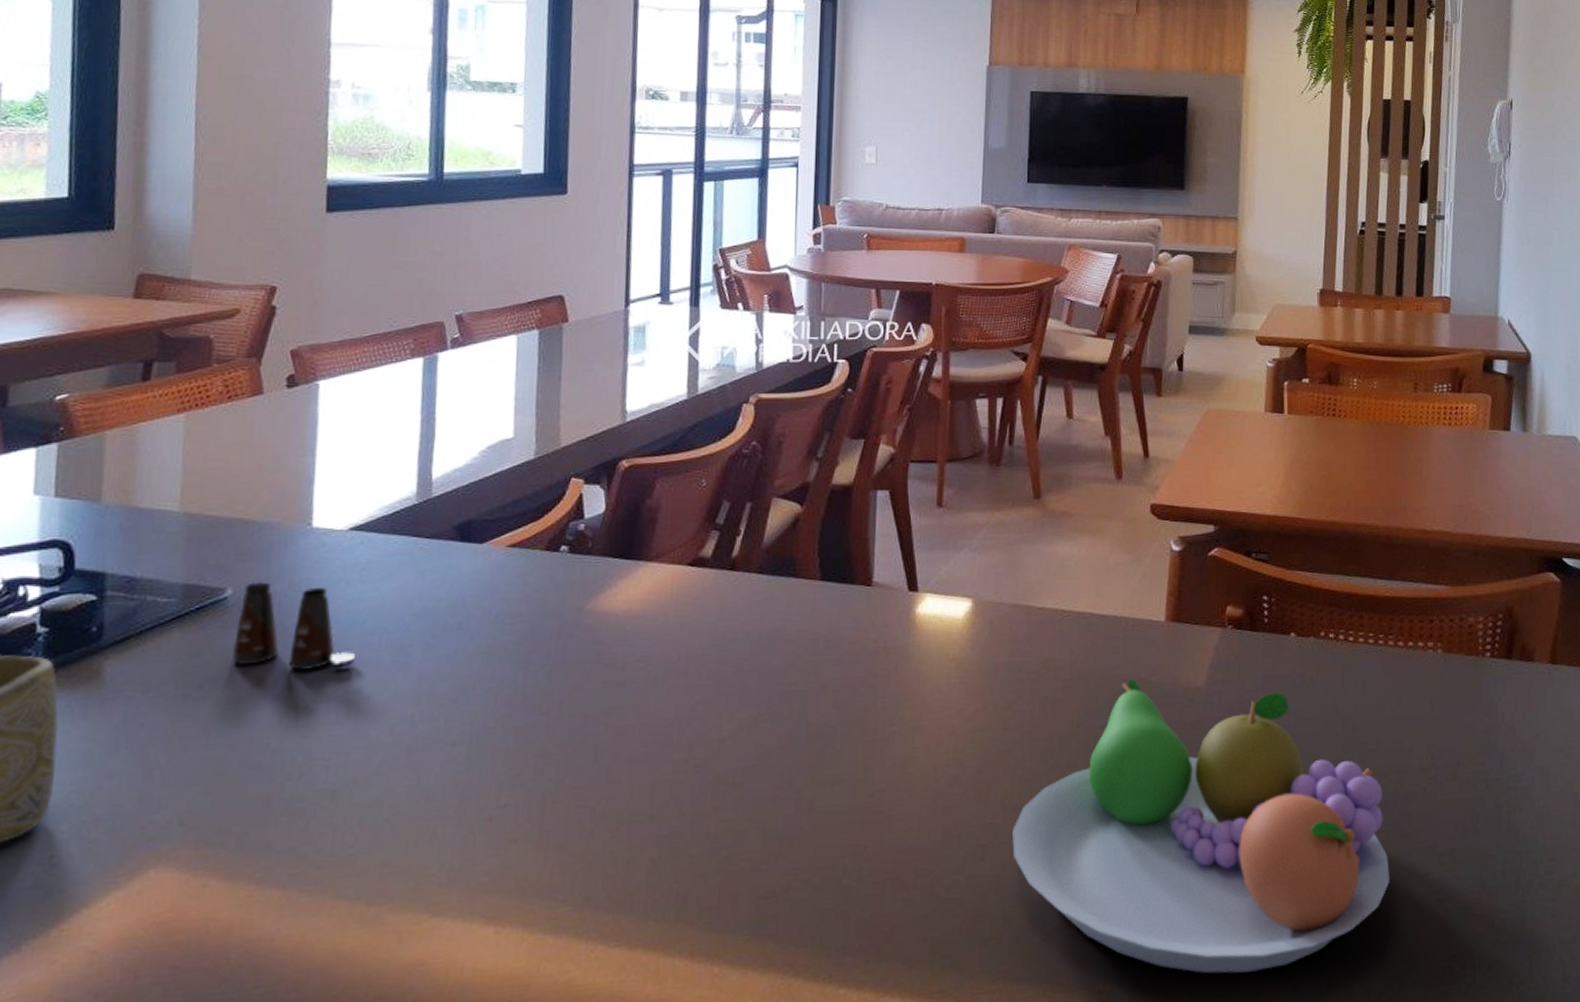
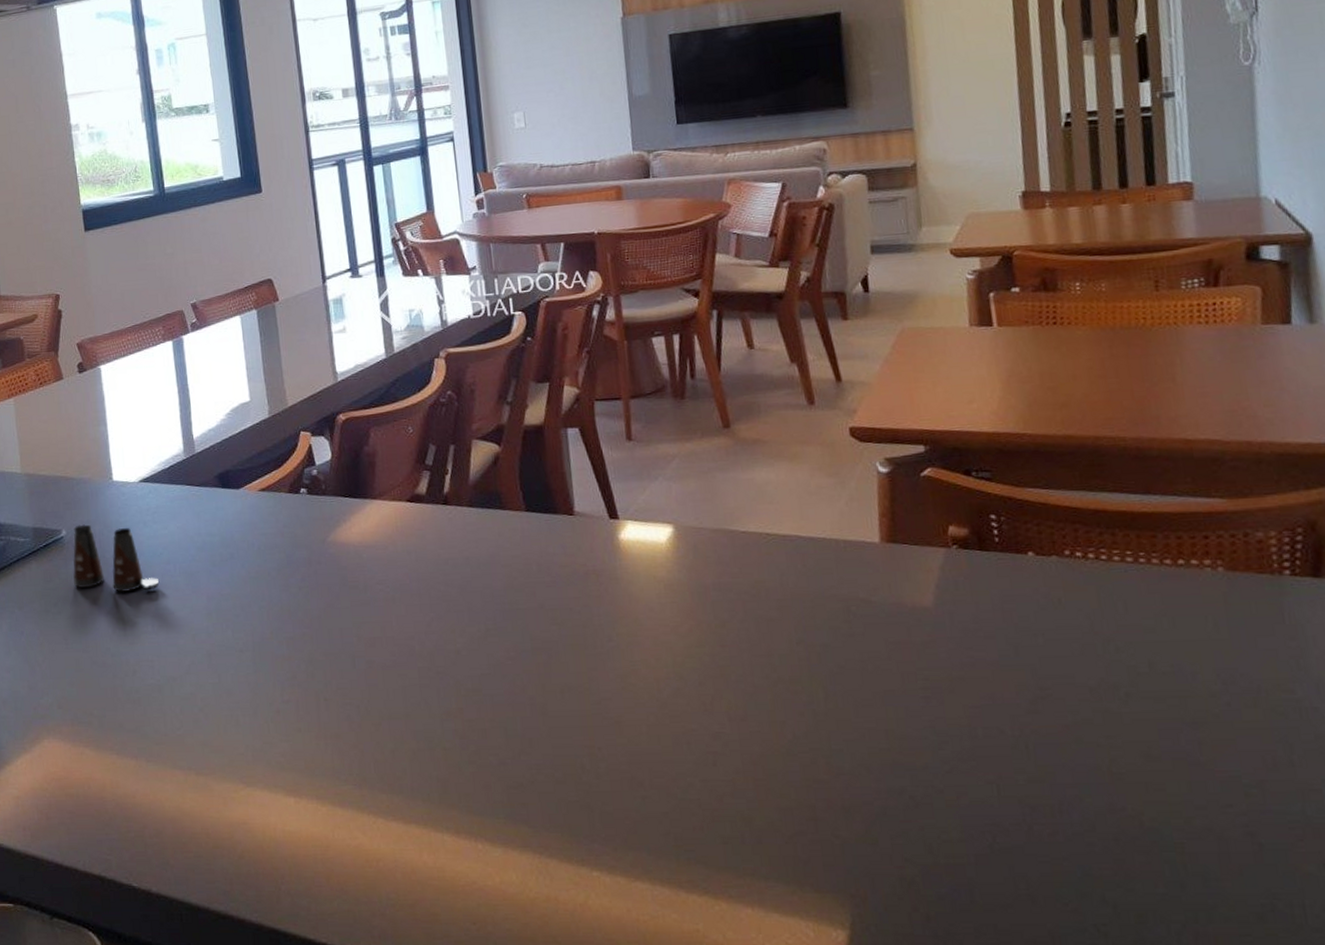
fruit bowl: present [1012,678,1390,974] -> none [741,598,1182,891]

